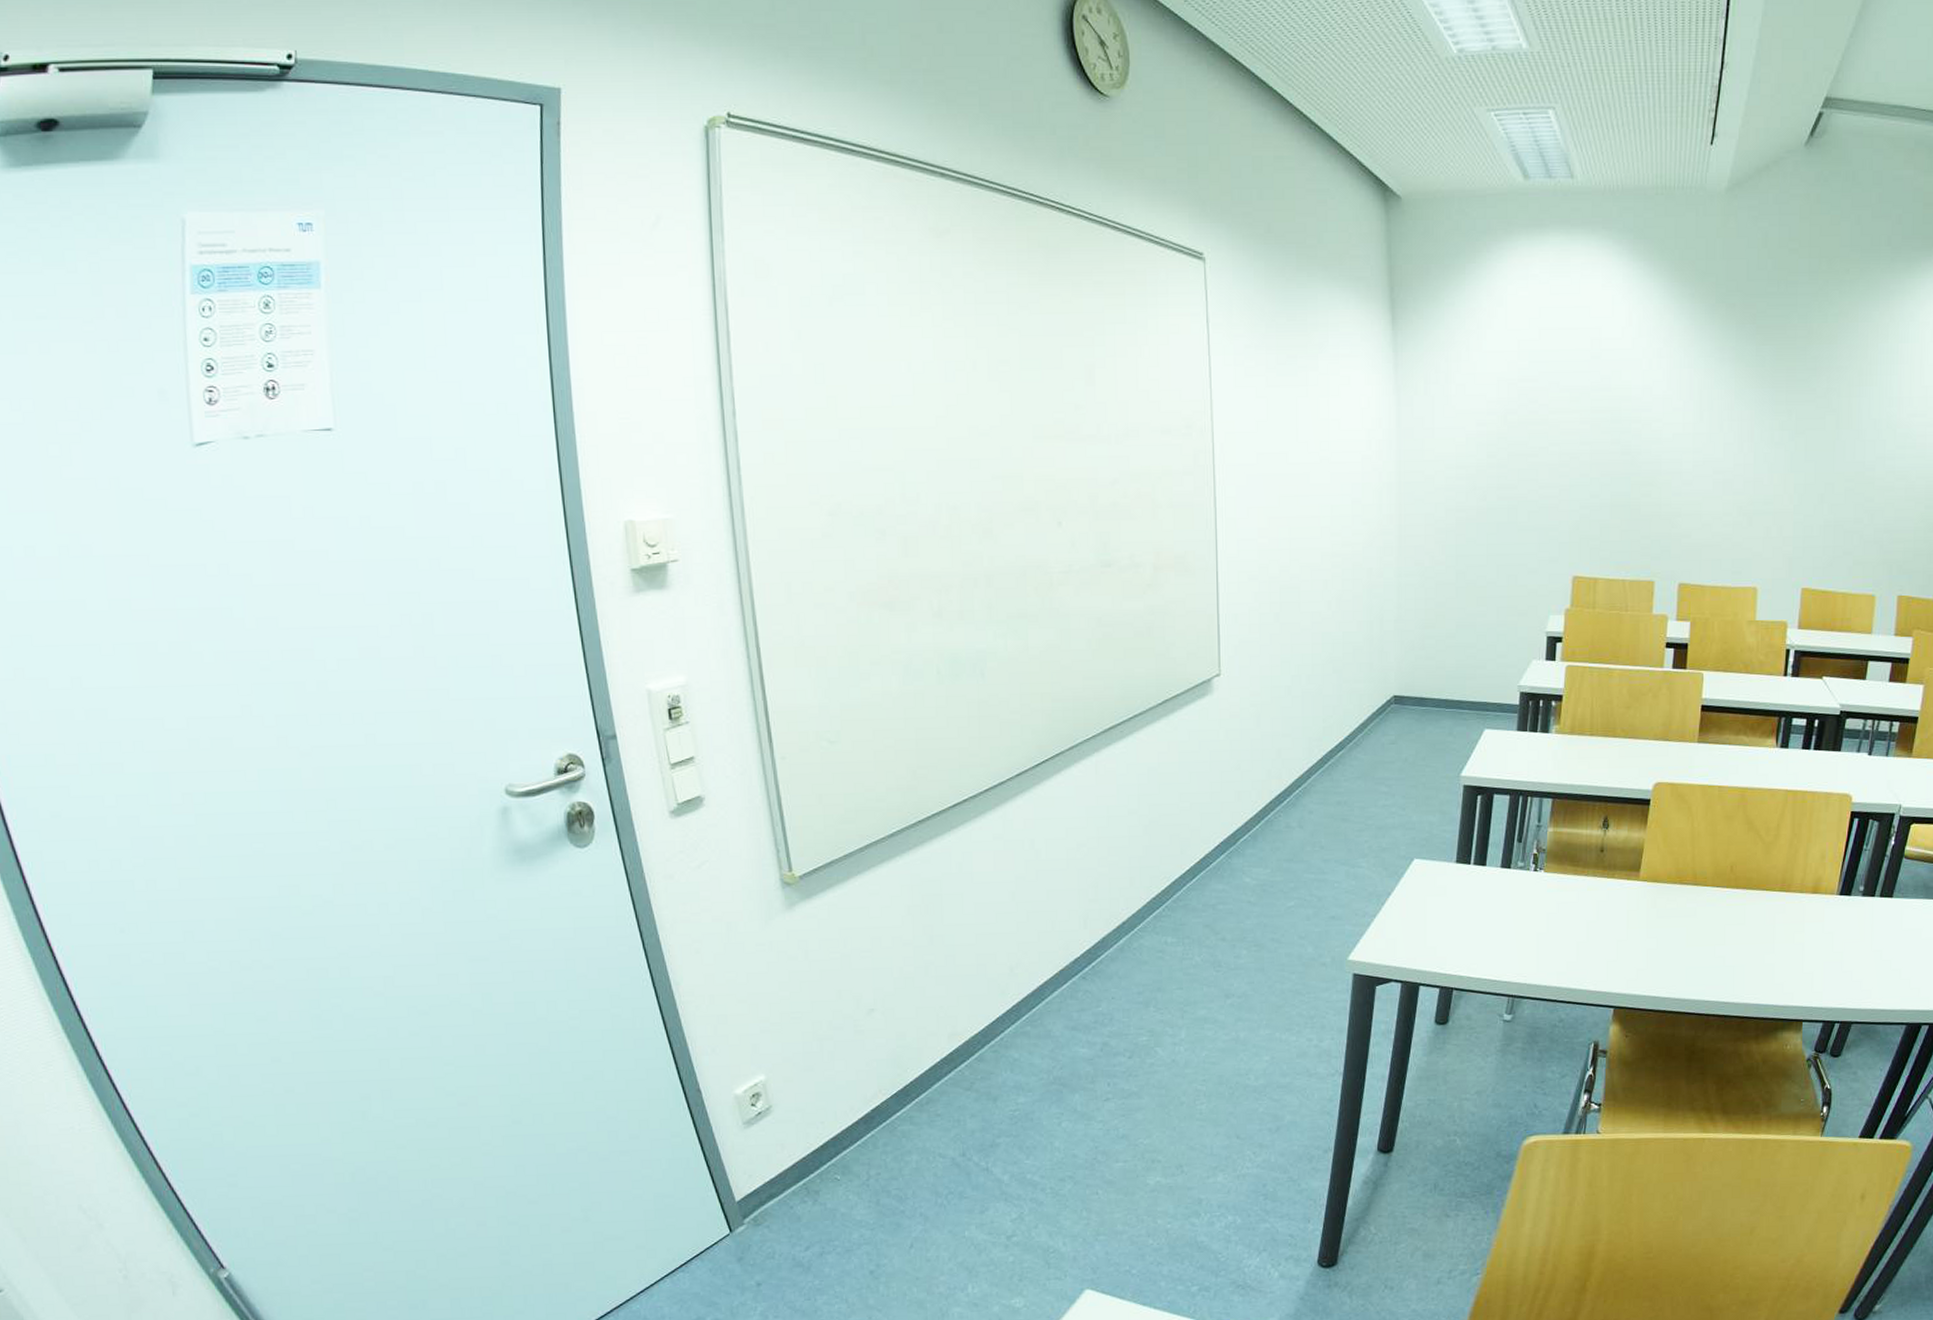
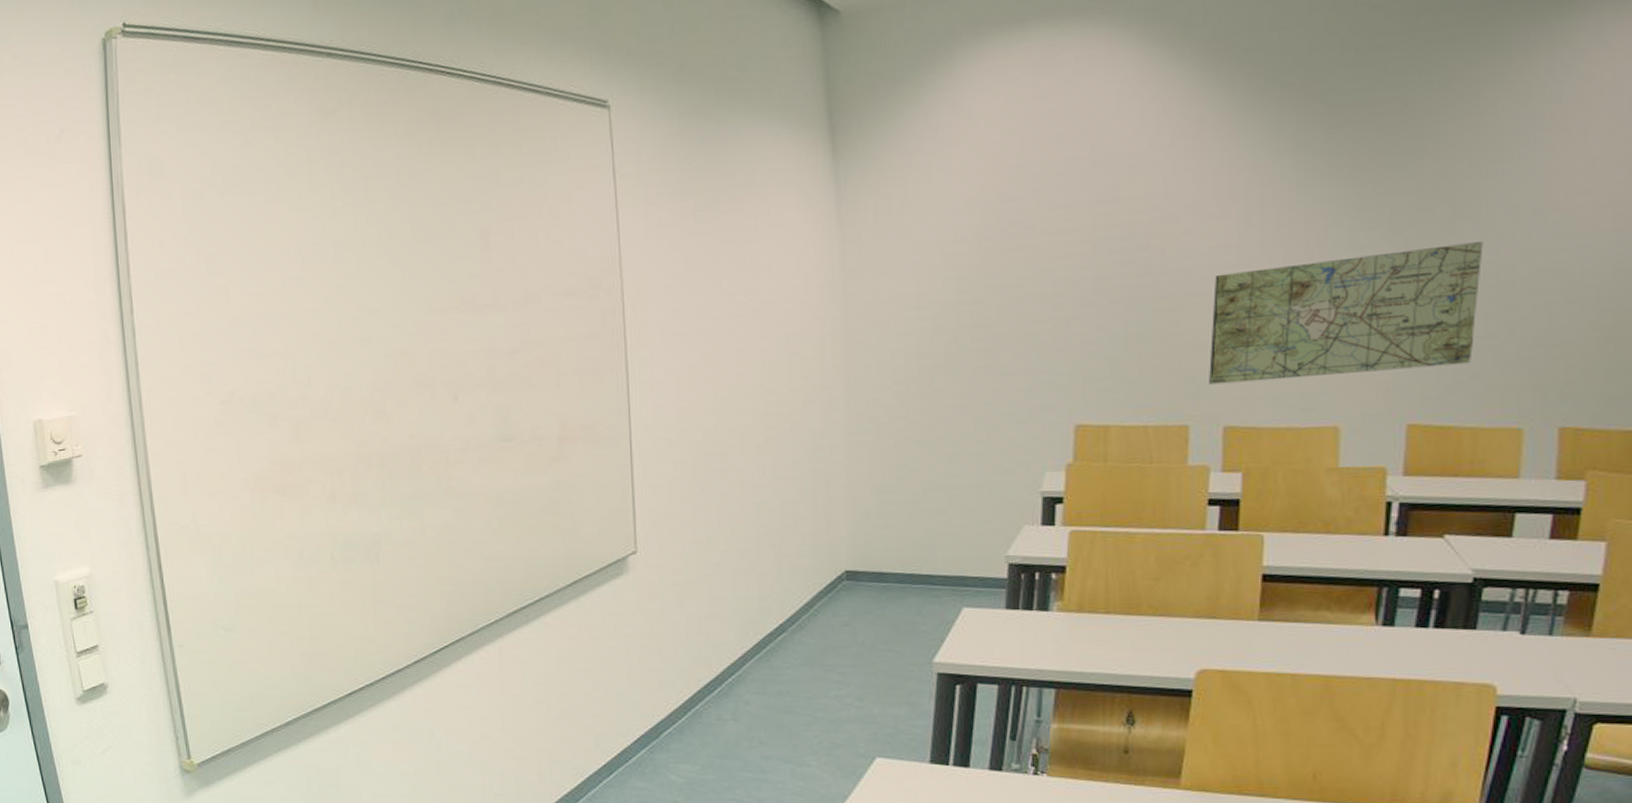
map: none [1670,447,1856,548] -> present [1209,242,1483,385]

